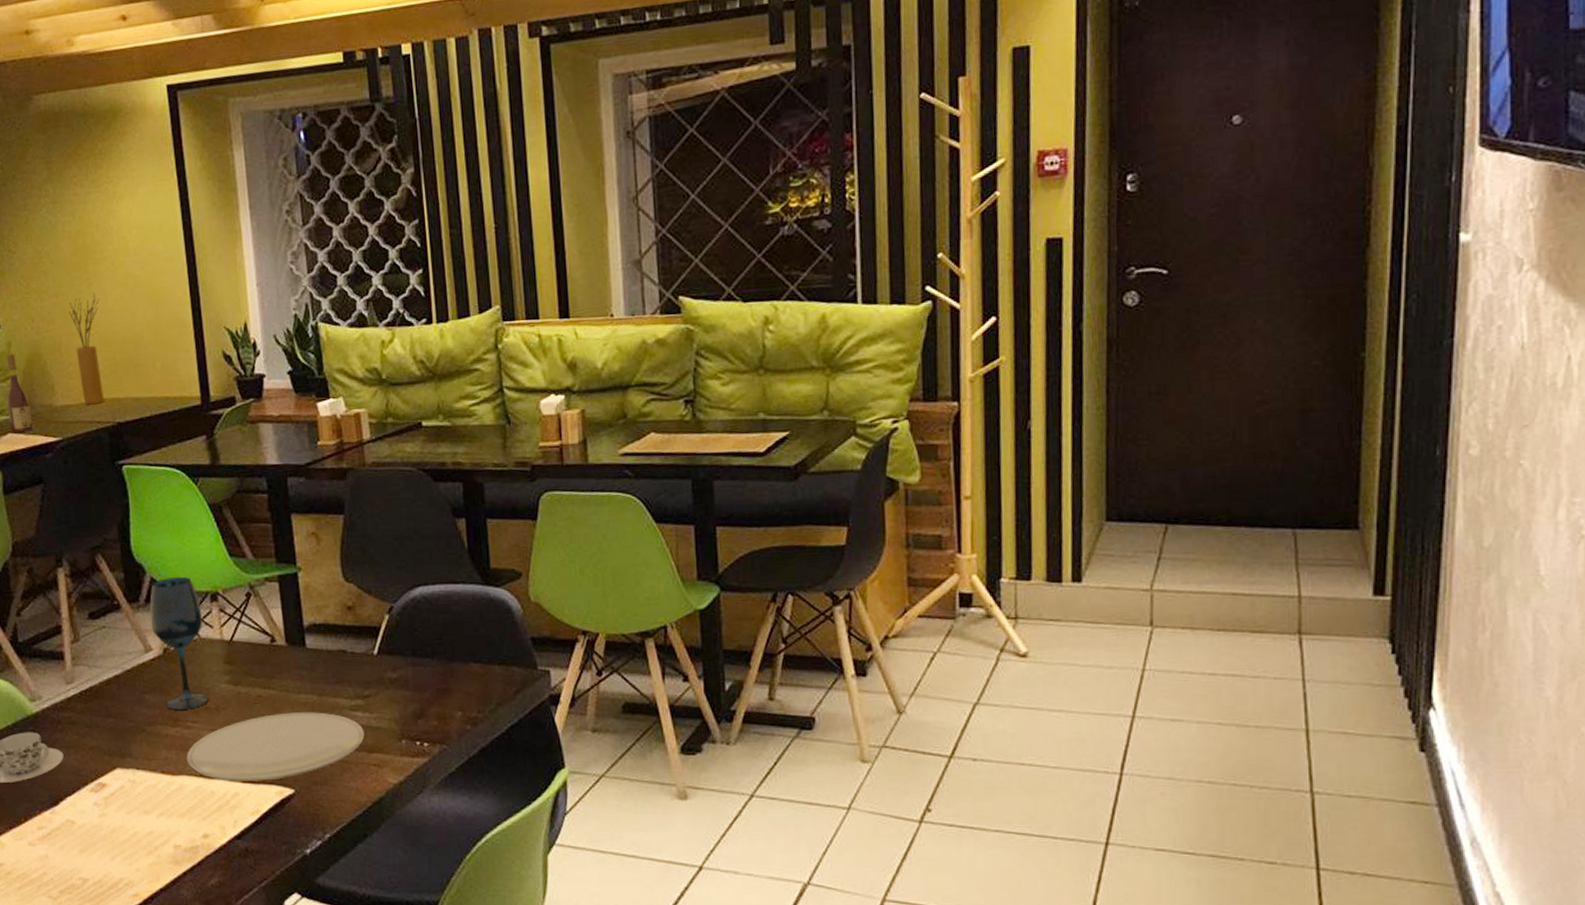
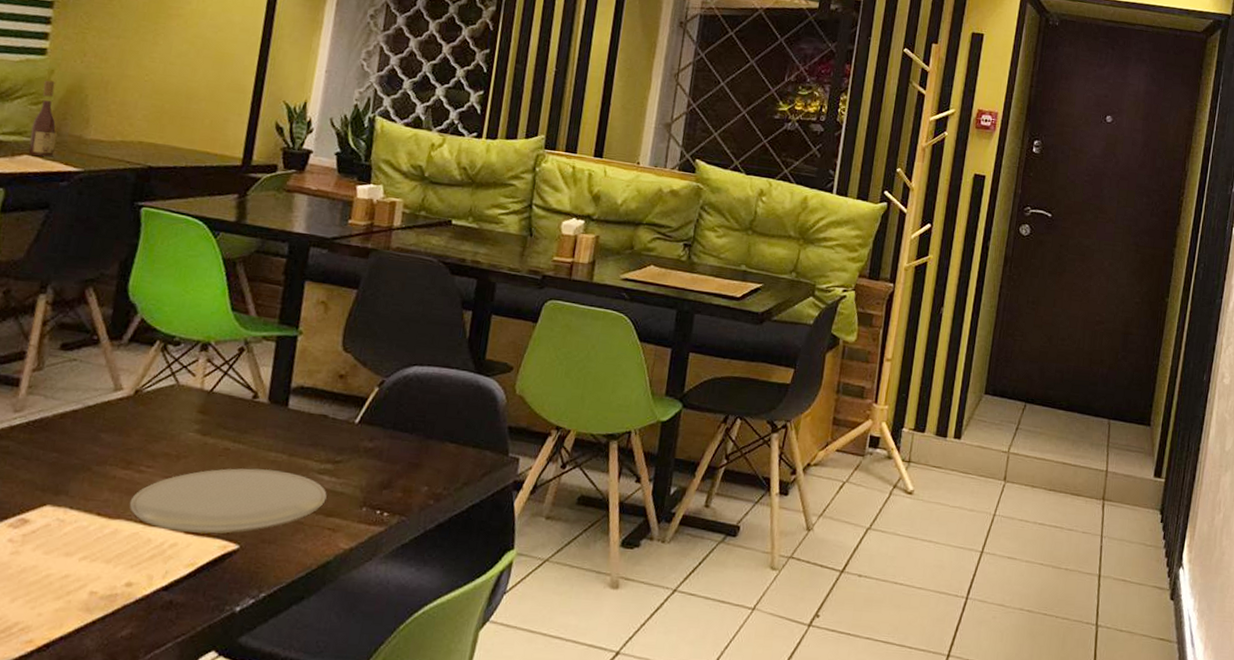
vase: present [69,293,104,405] -> none [117,43,163,146]
wineglass: present [149,576,210,710] -> none [121,321,189,454]

